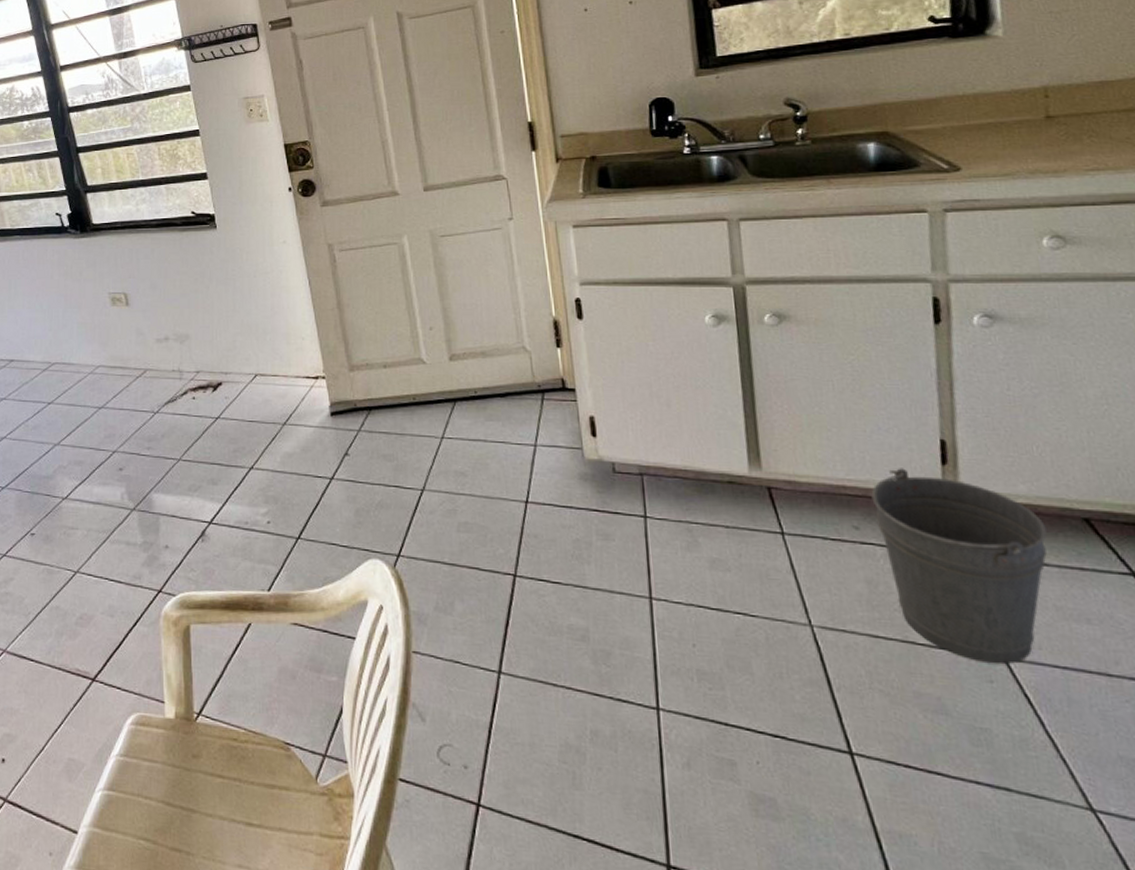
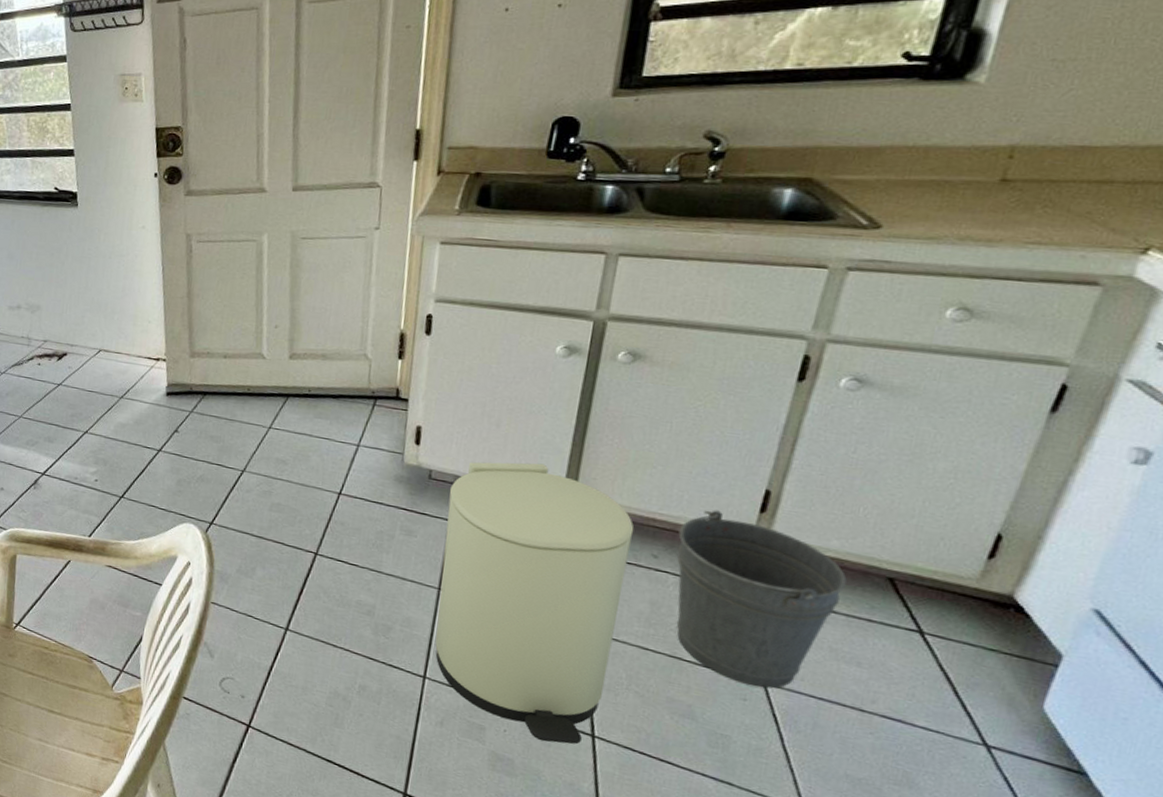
pedal bin: none [636,441,847,770] -> present [435,462,634,745]

